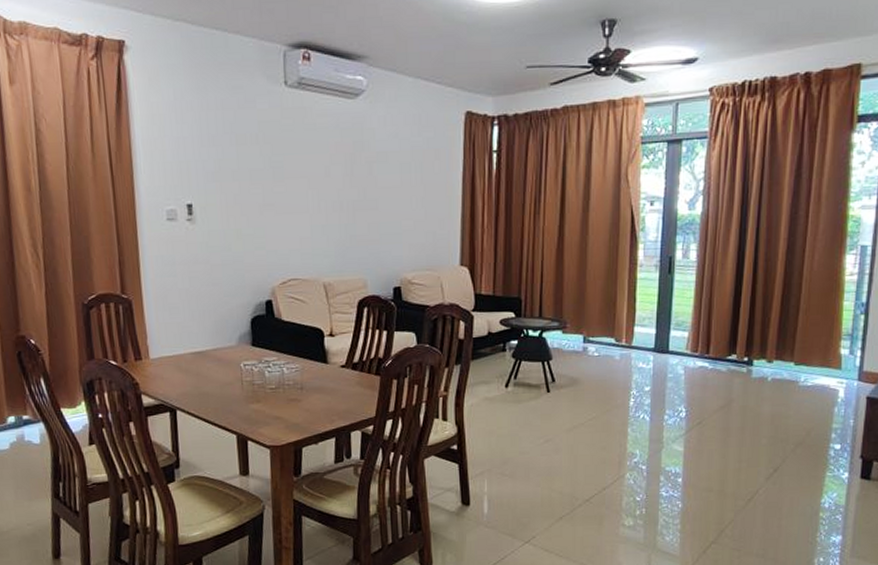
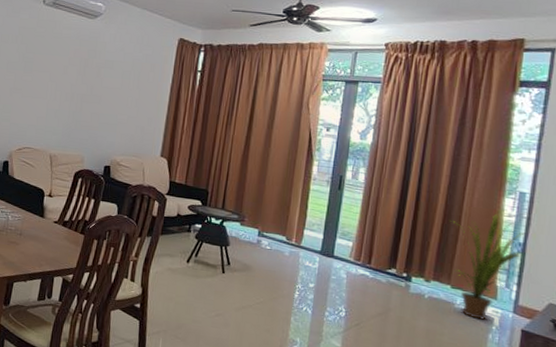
house plant: none [790,275,866,394] -> present [449,214,523,320]

